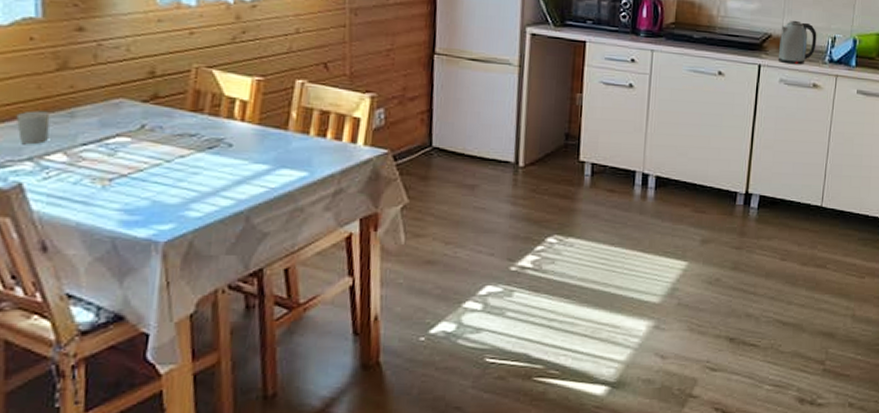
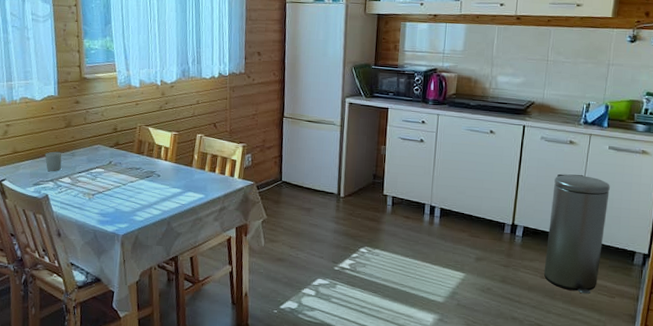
kettle: present [777,20,817,66] -> none [539,90,574,126]
pedal bin: none [783,125,859,277] -> present [543,173,610,295]

